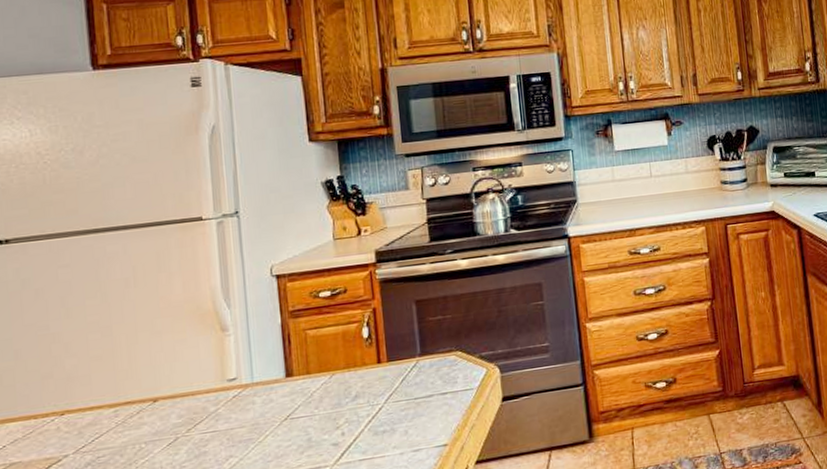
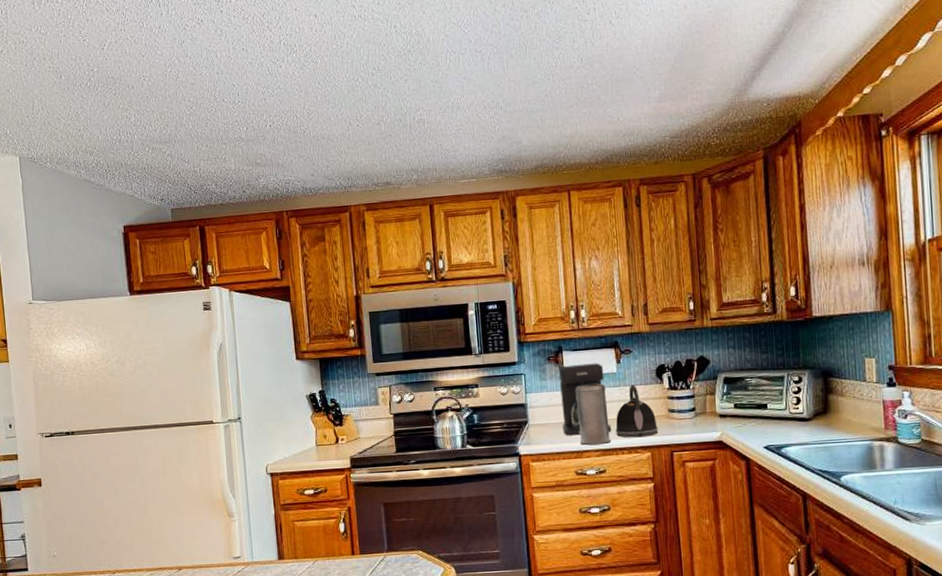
coffee maker: none [608,136,665,214] -> present [559,363,612,436]
canister: none [626,157,665,223] -> present [575,383,612,446]
kettle: none [669,157,712,213] -> present [616,385,658,438]

